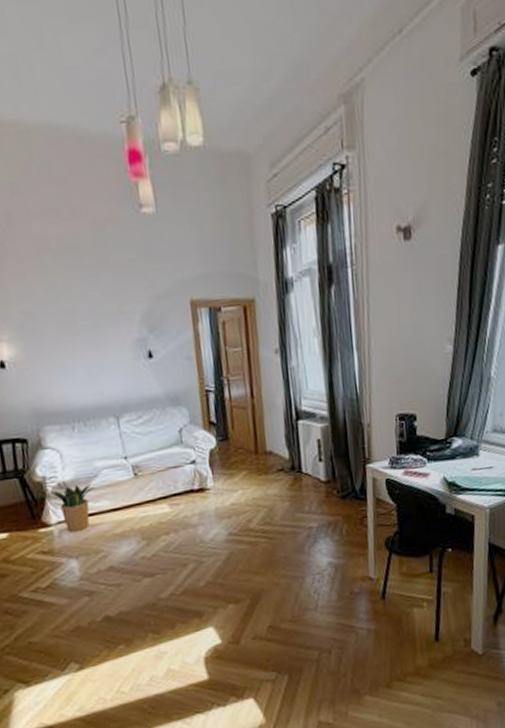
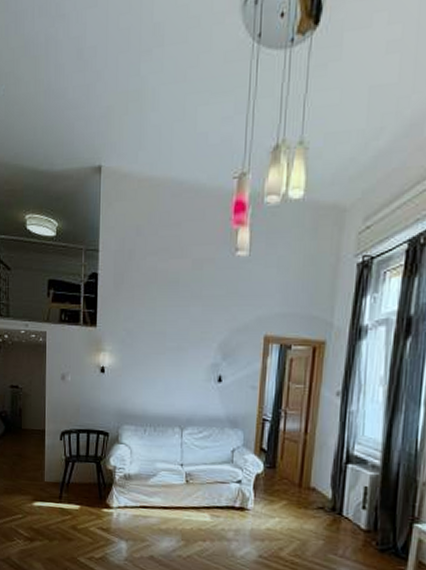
potted plant: present [49,484,95,532] -> none [116,478,152,519]

